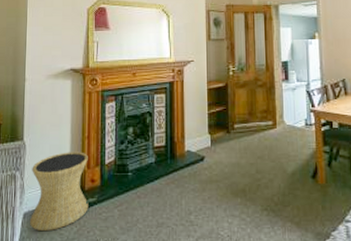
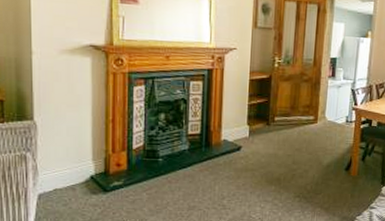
side table: present [29,152,89,230] -> none [45,135,114,211]

